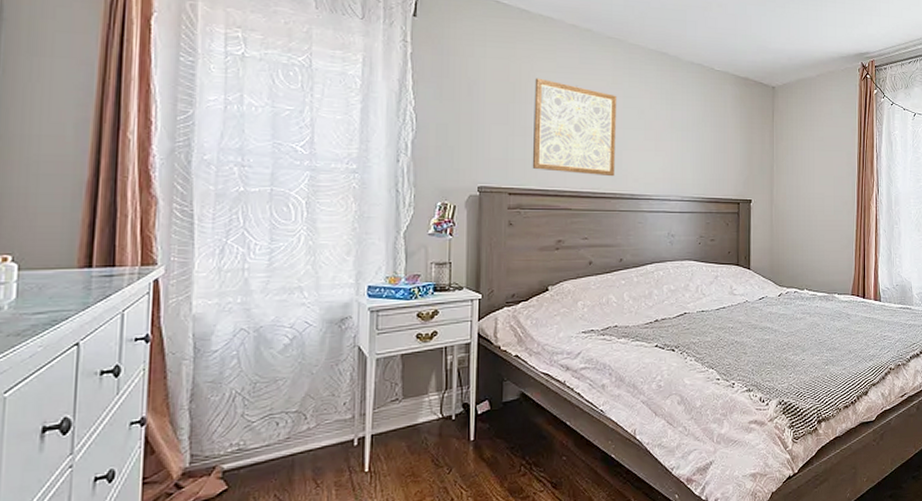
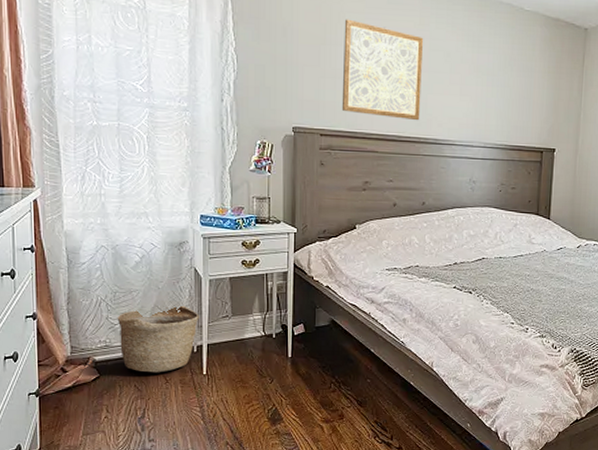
basket: none [255,391,362,477] -> present [117,305,199,373]

